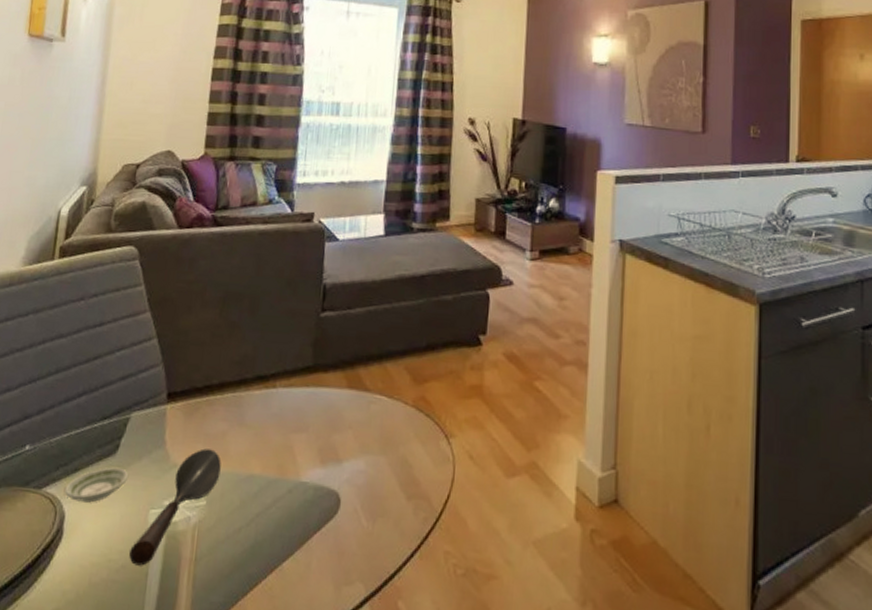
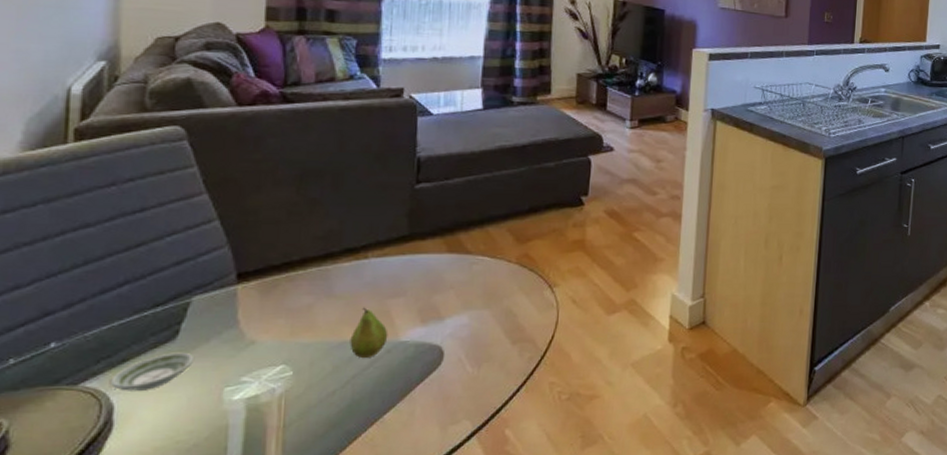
spoon: present [129,448,221,566] -> none [202,323,308,442]
fruit: none [256,440,291,497] -> present [350,307,388,359]

